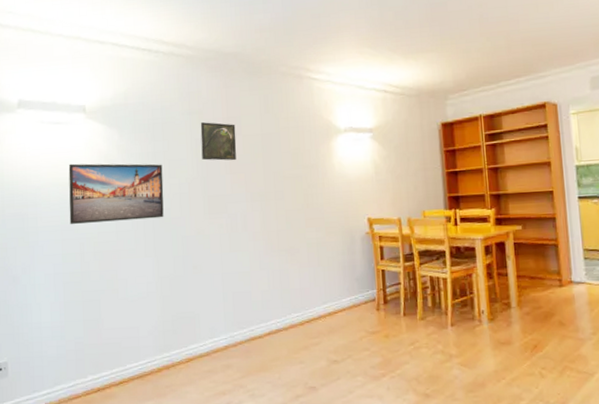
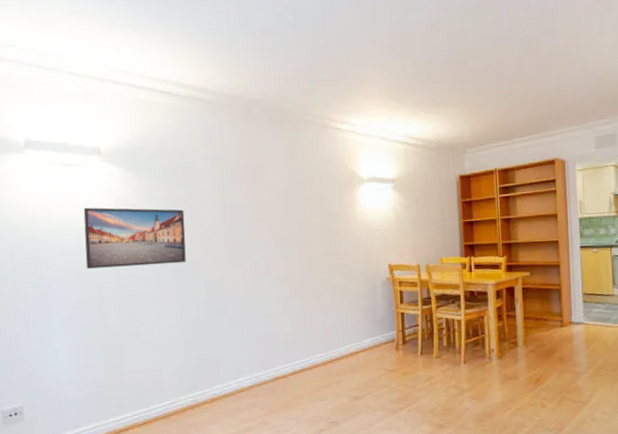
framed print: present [200,122,237,161] -> none [223,168,260,208]

